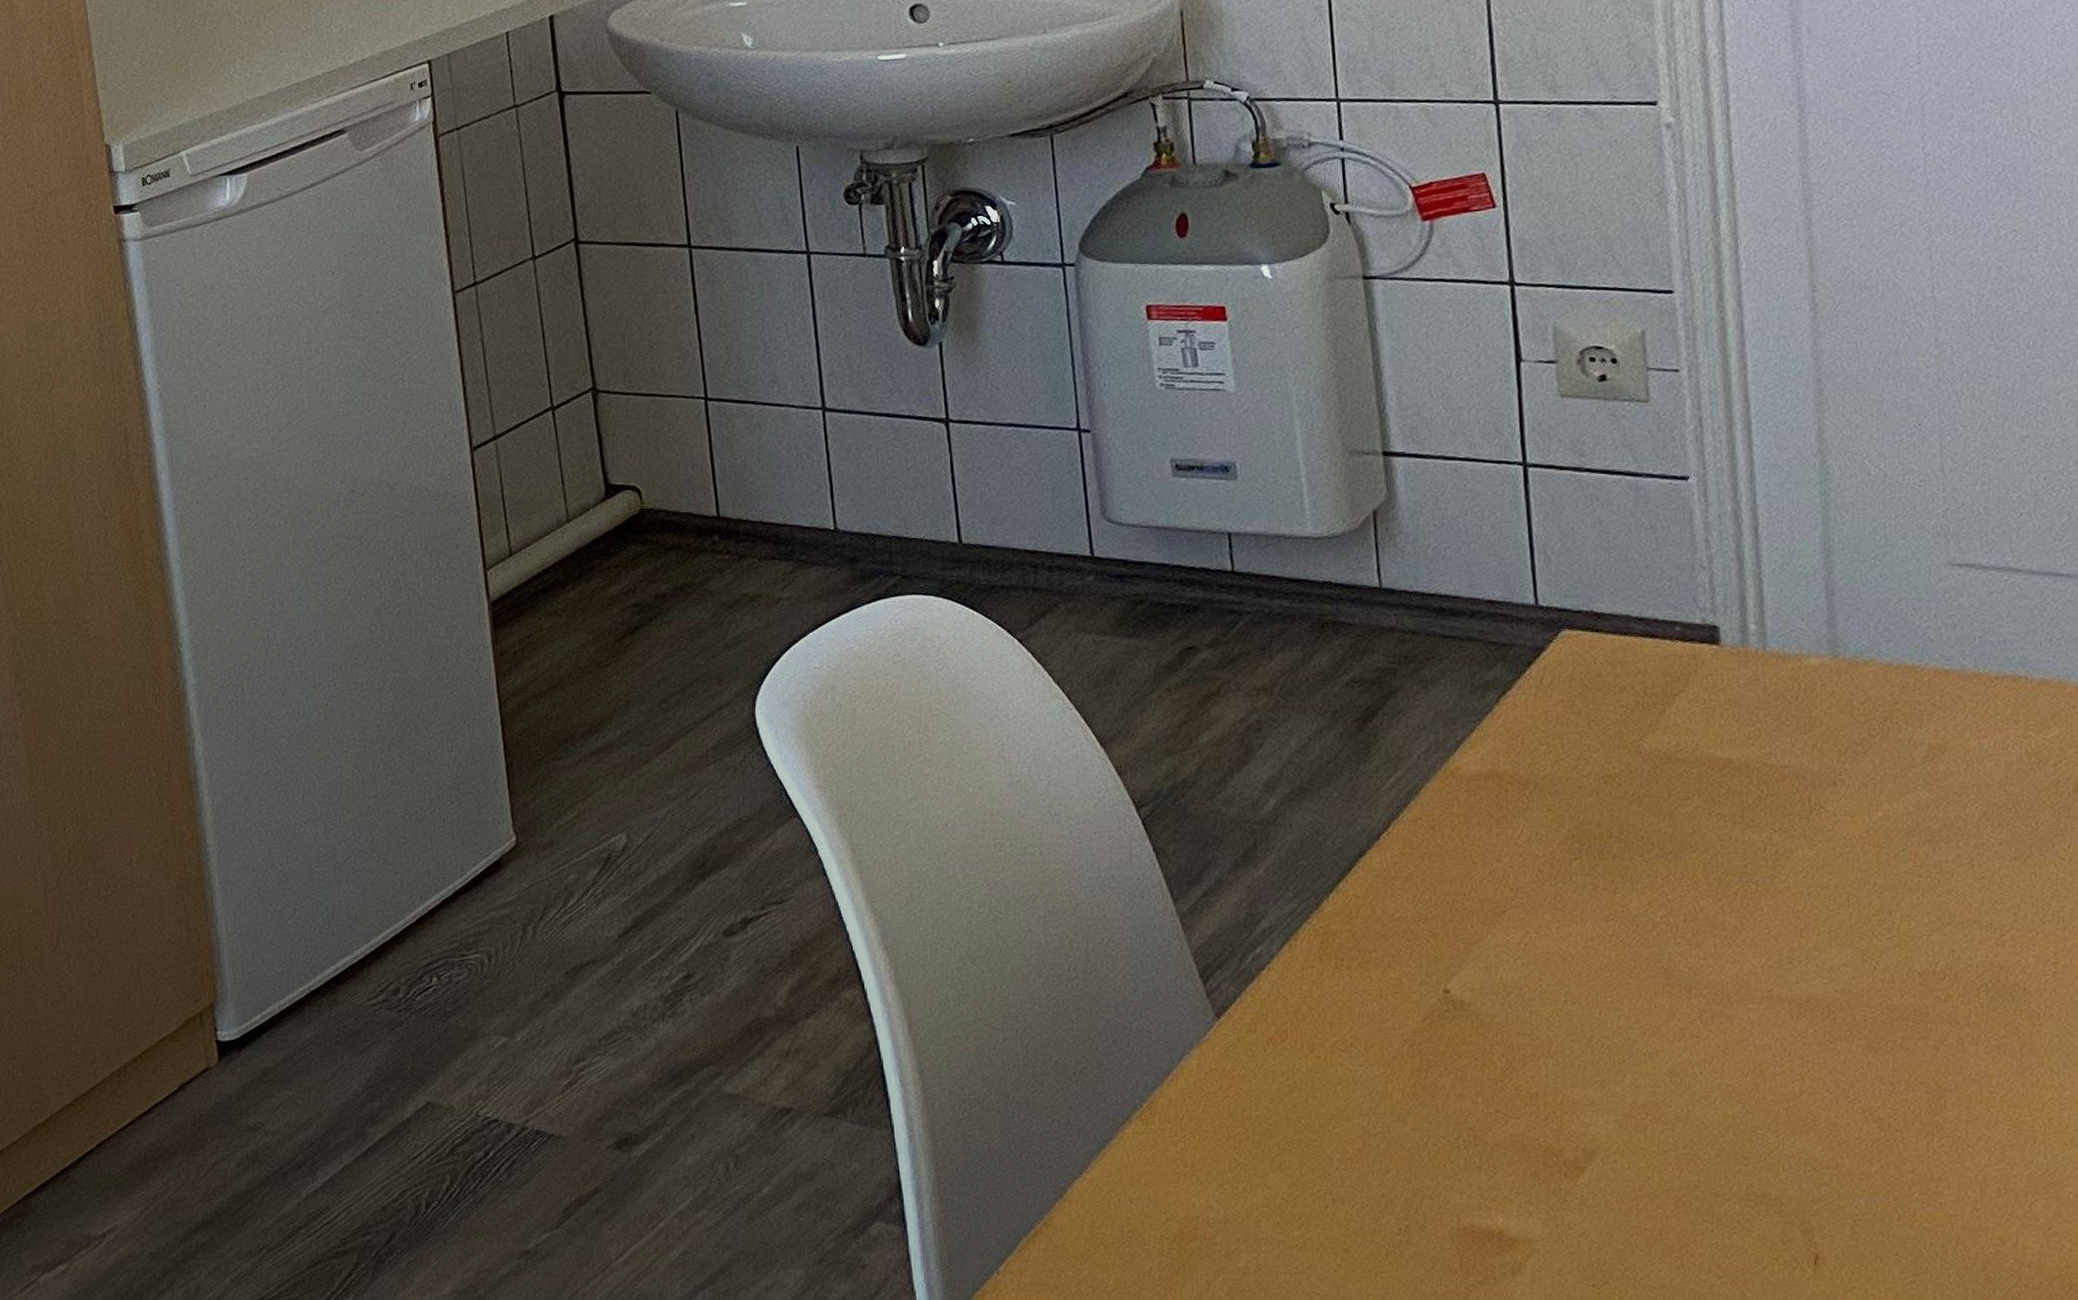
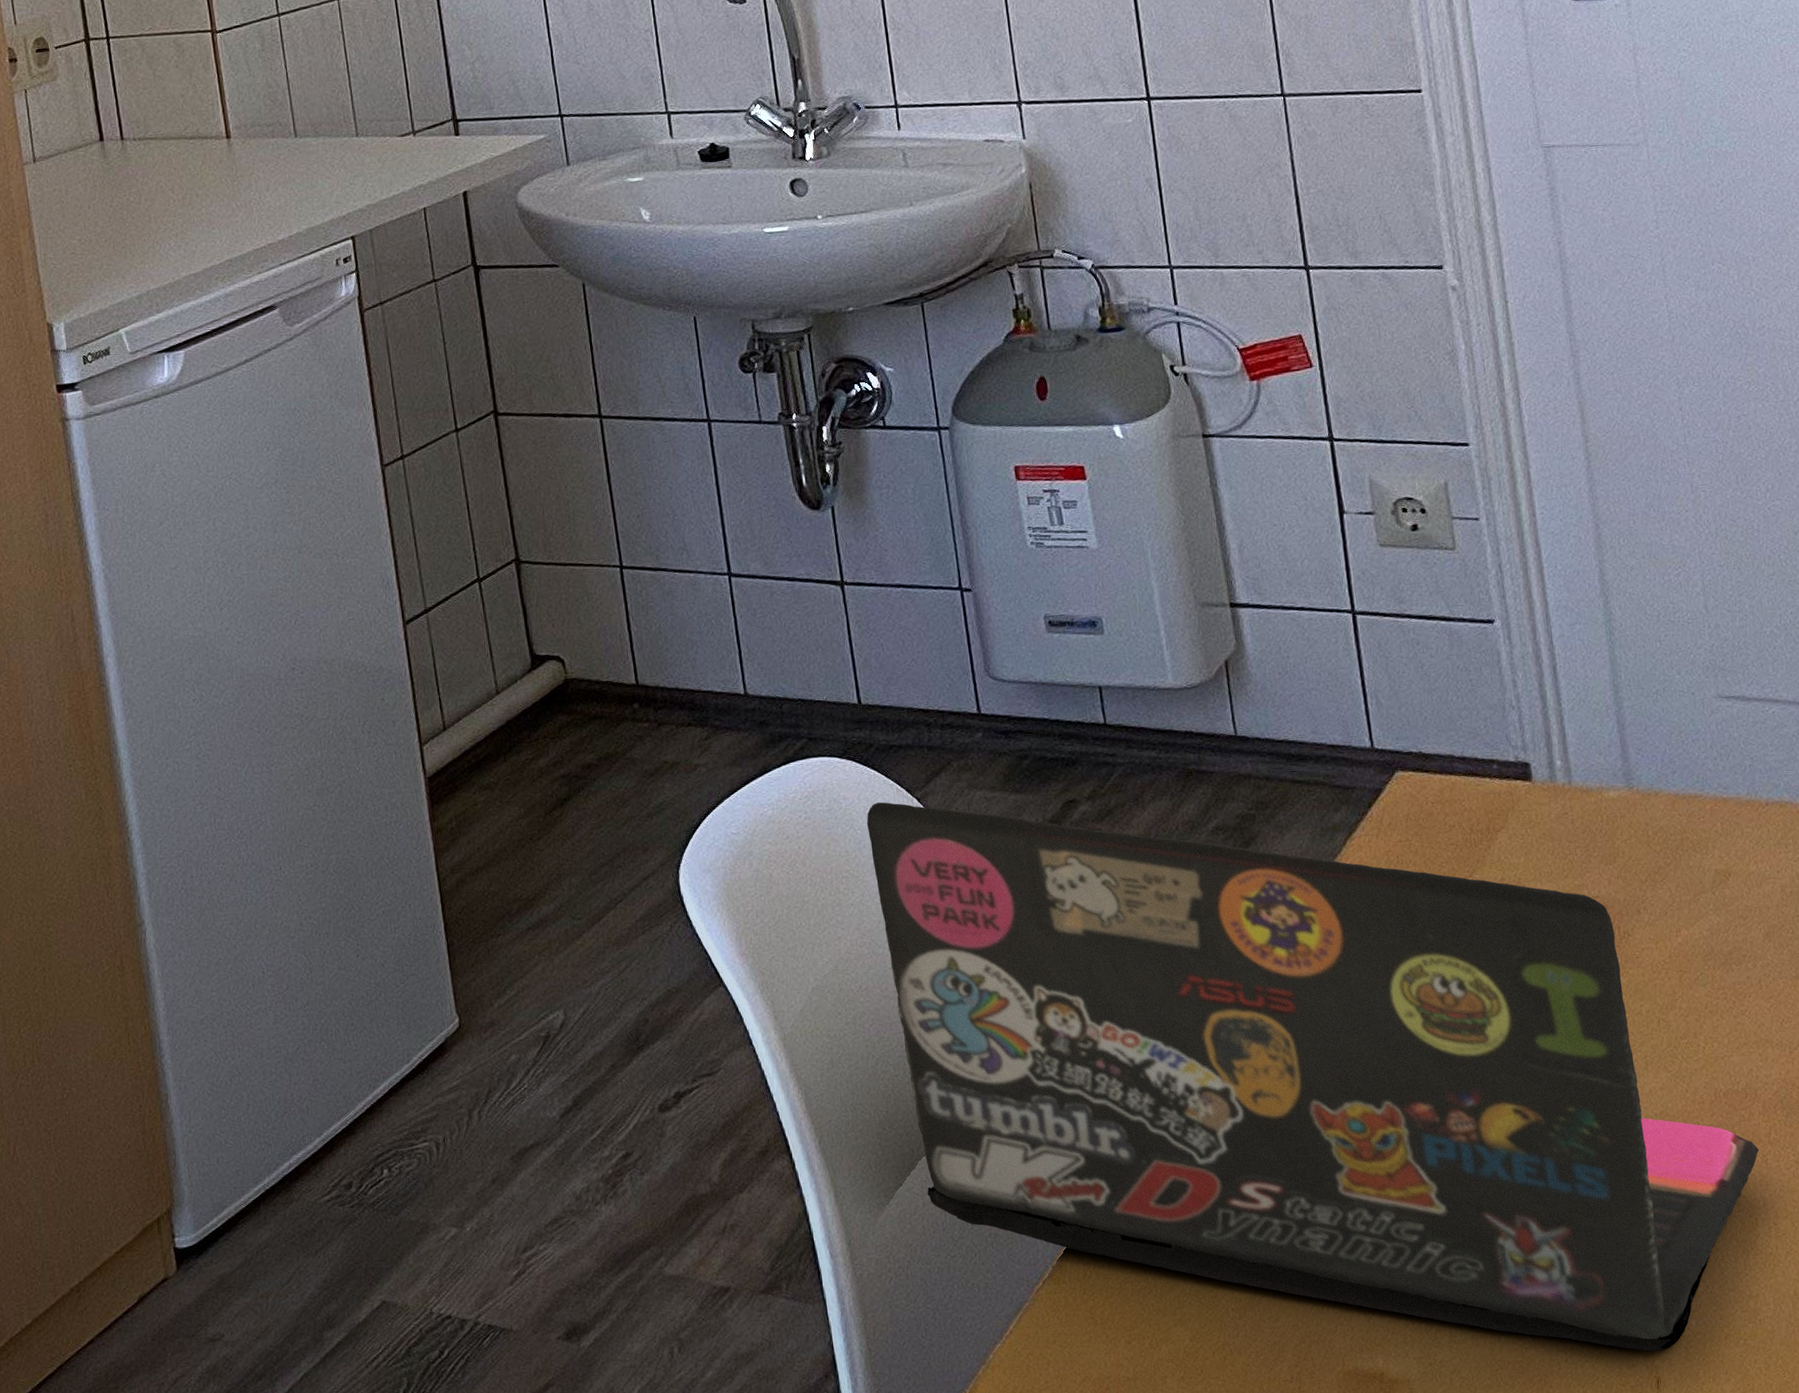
laptop: none [961,642,1956,1228] -> present [866,802,1760,1352]

